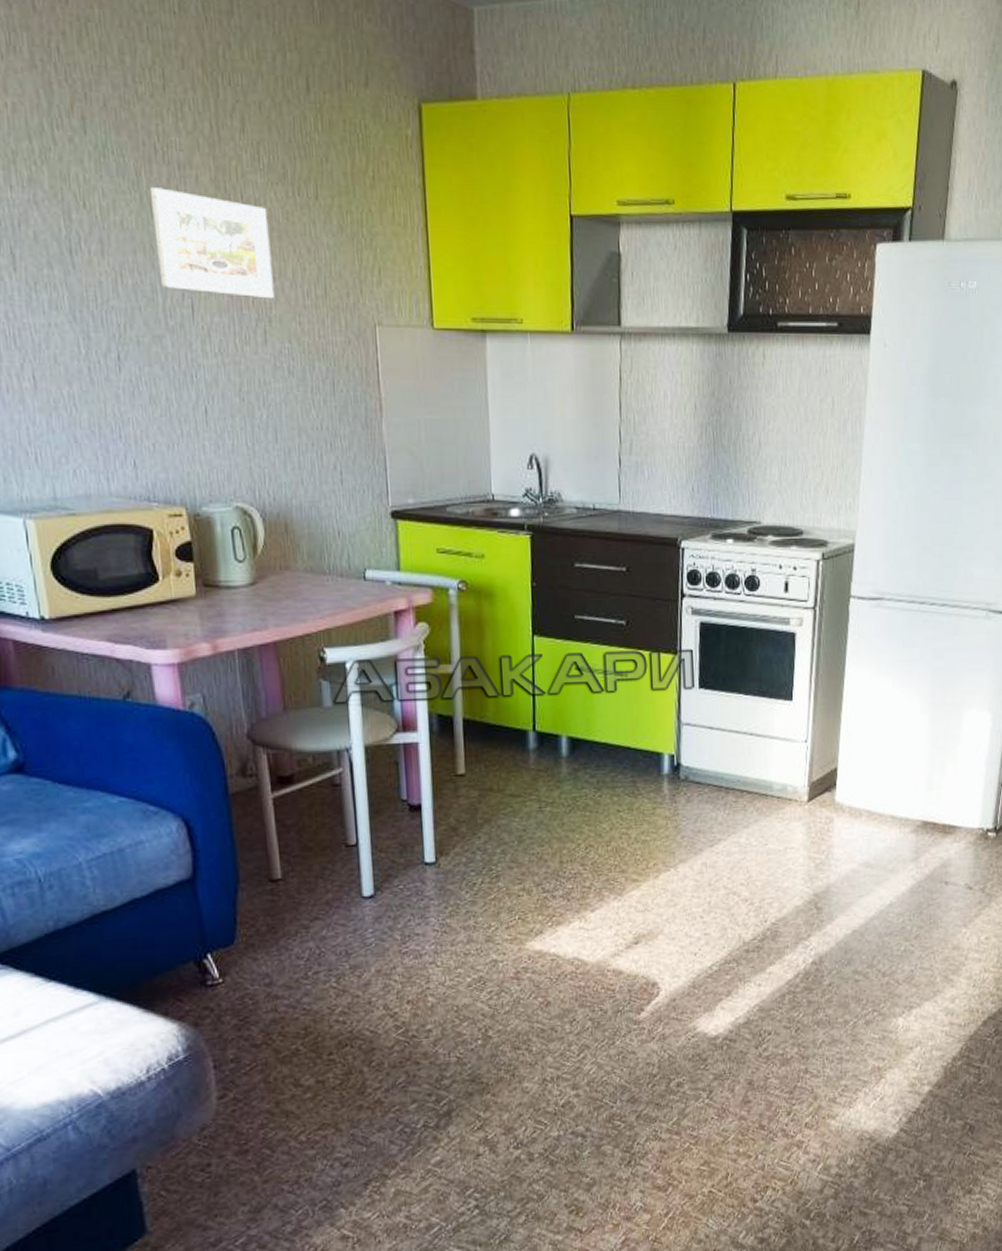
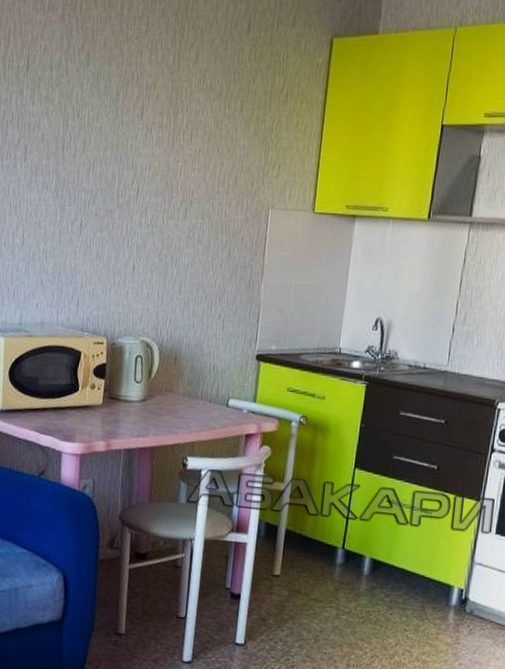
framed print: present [149,187,274,299] -> none [119,103,203,186]

